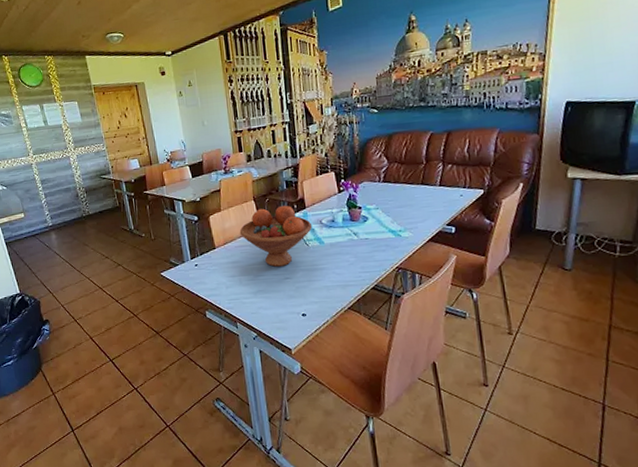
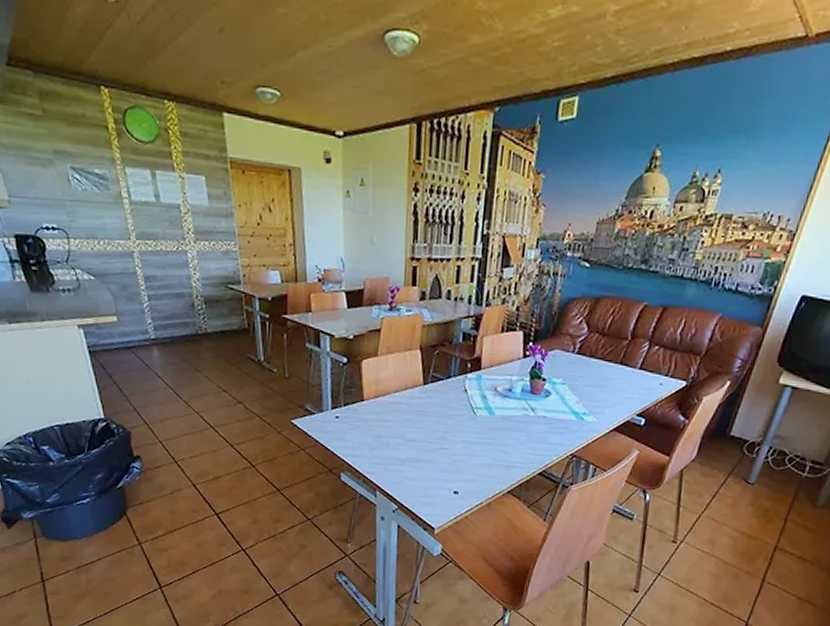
fruit bowl: present [239,205,313,267] -> none [396,361,485,434]

